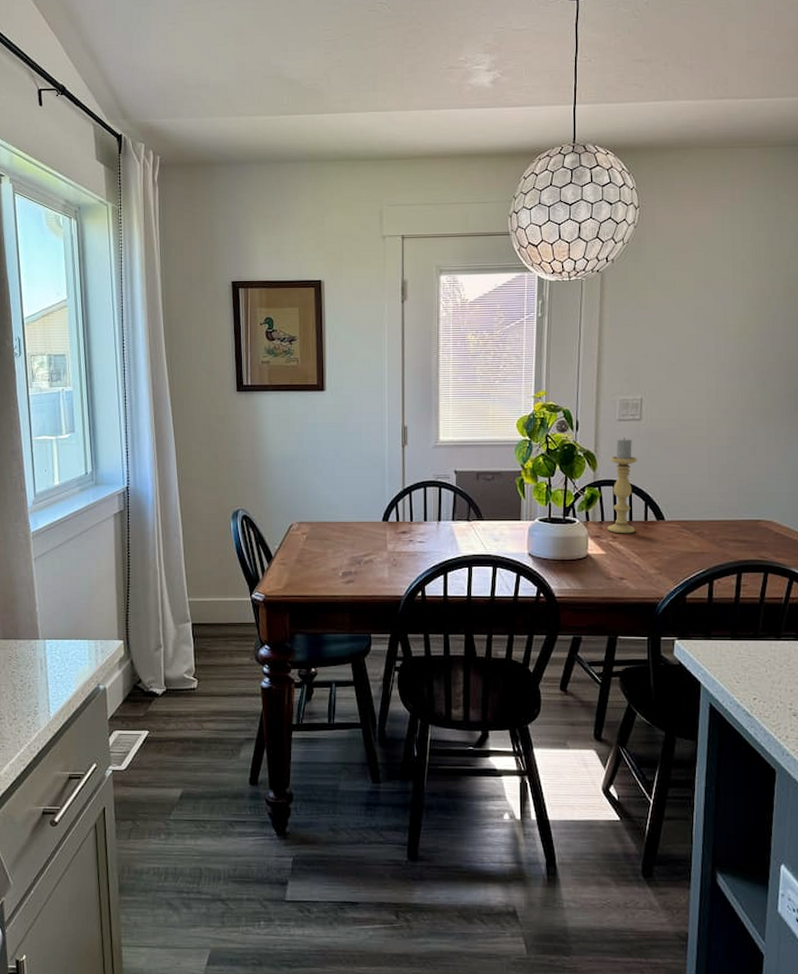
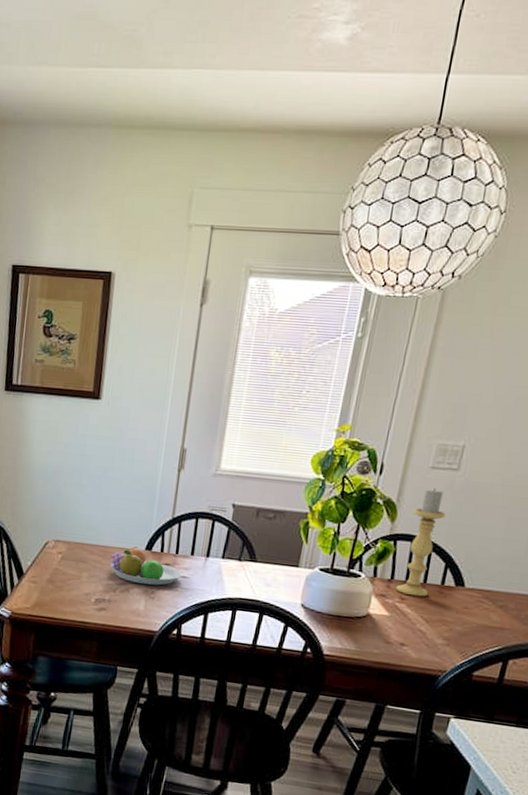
fruit bowl: none [351,520,419,553] -> present [110,547,182,586]

